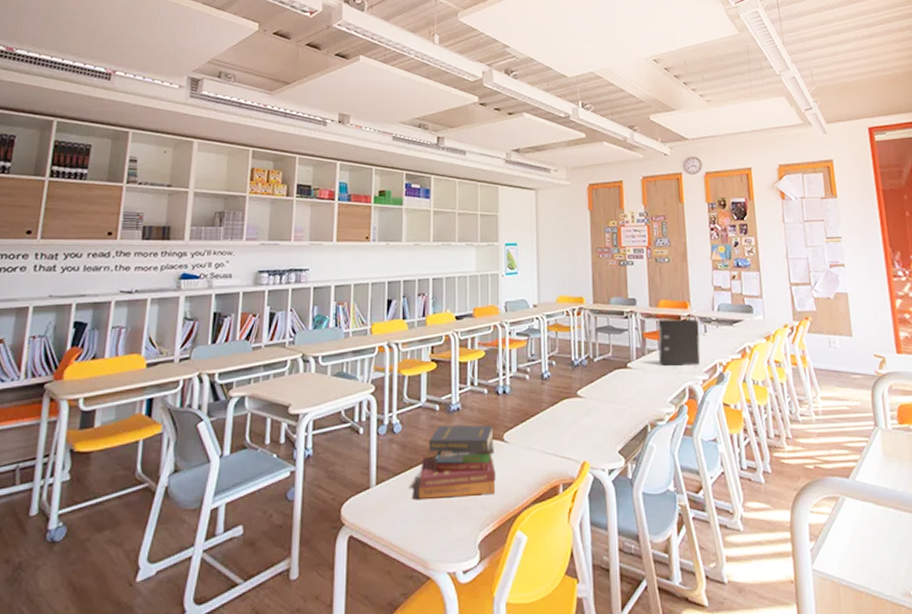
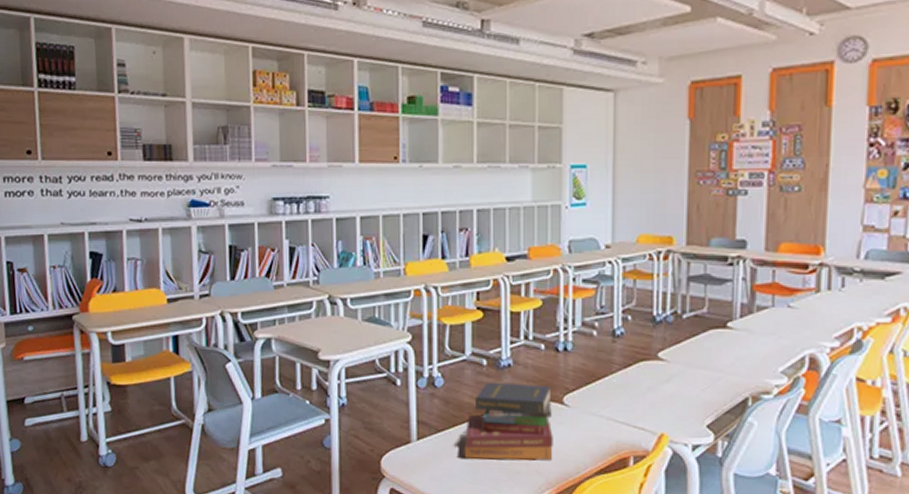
binder: present [657,318,701,367] -> none [770,267,836,329]

